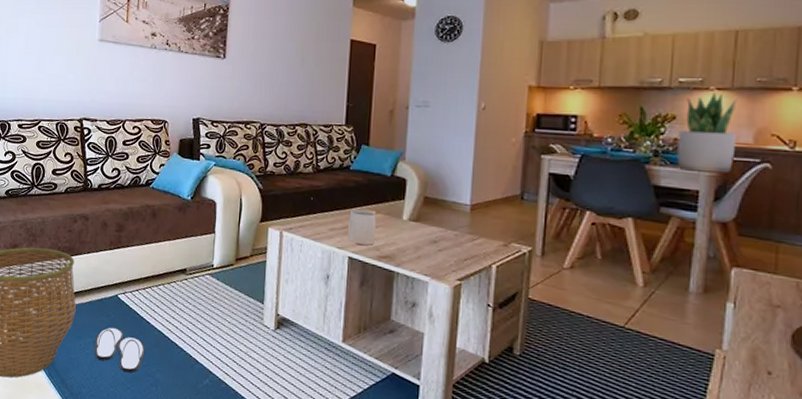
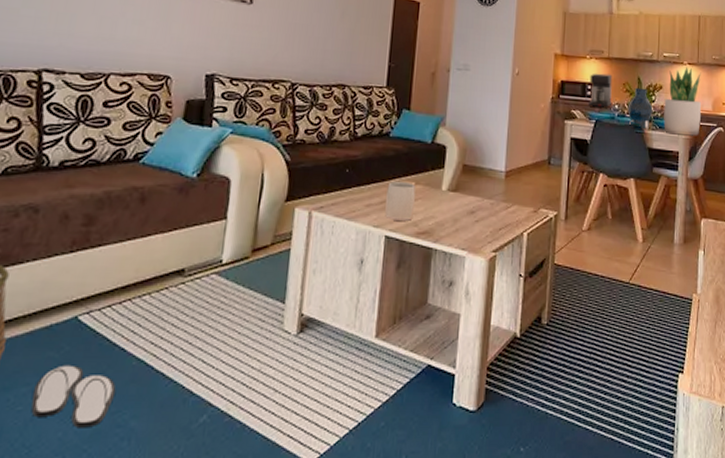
coffee maker: none [572,104,604,142] -> present [589,73,612,108]
vase: none [625,118,662,170] -> present [627,87,653,134]

